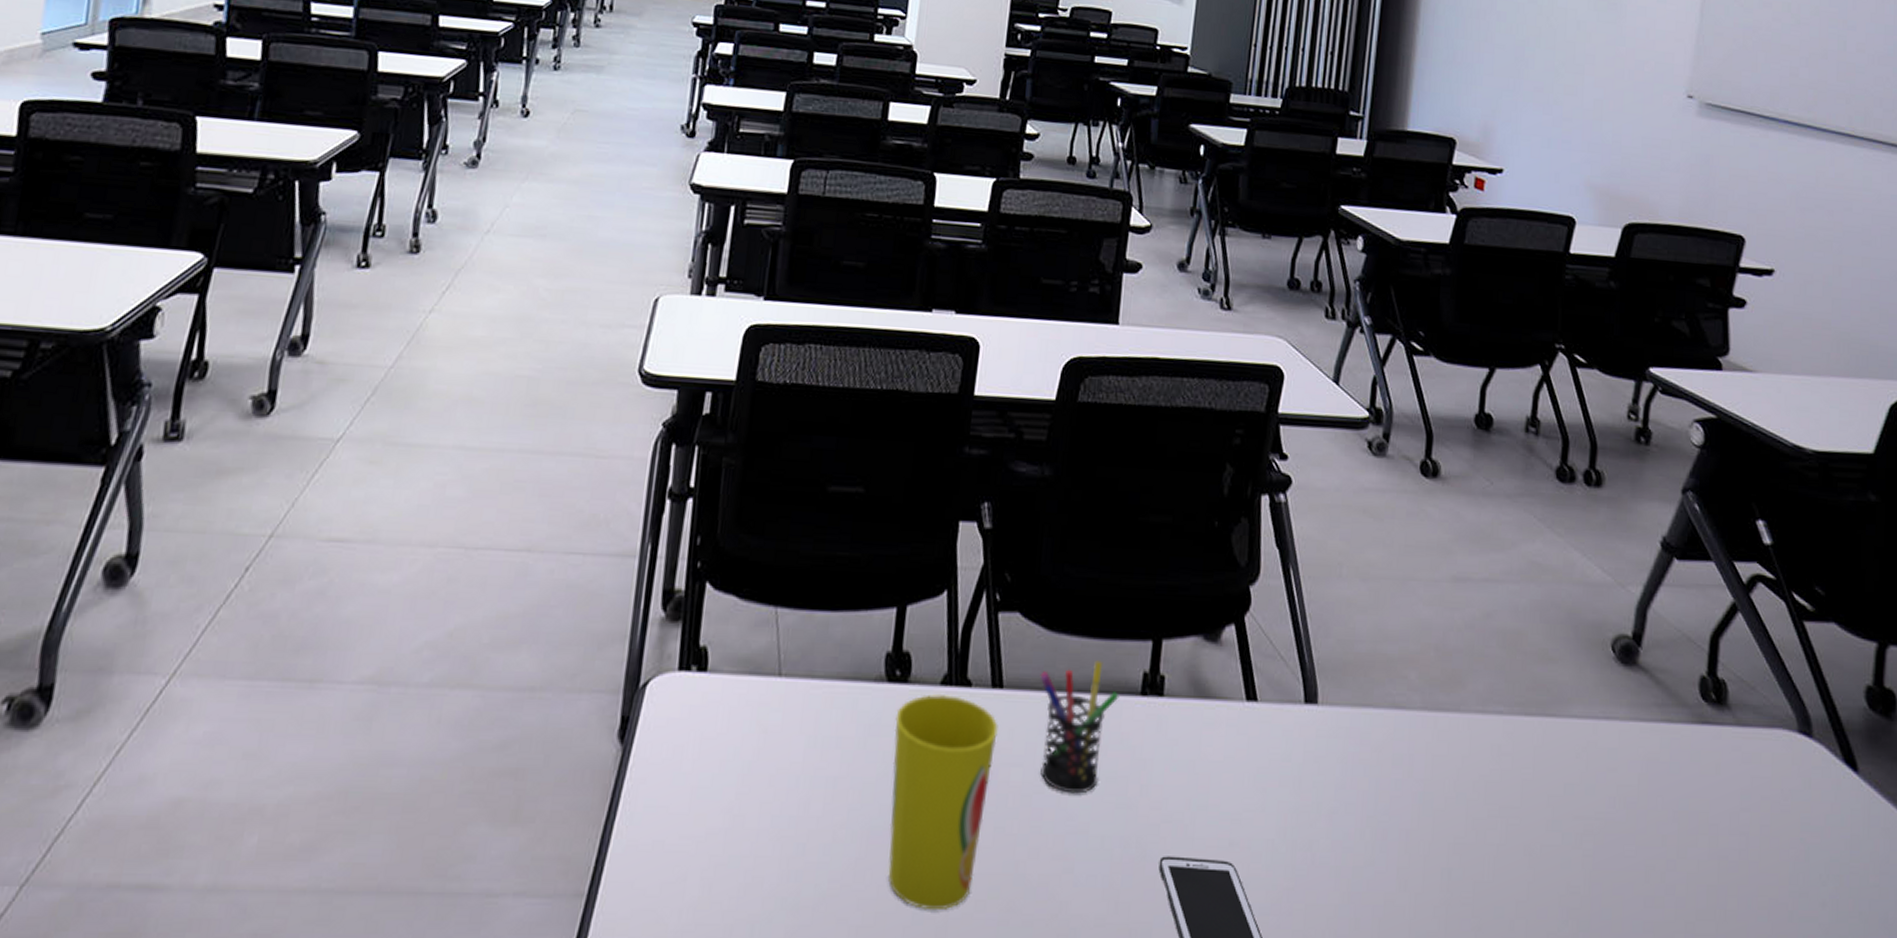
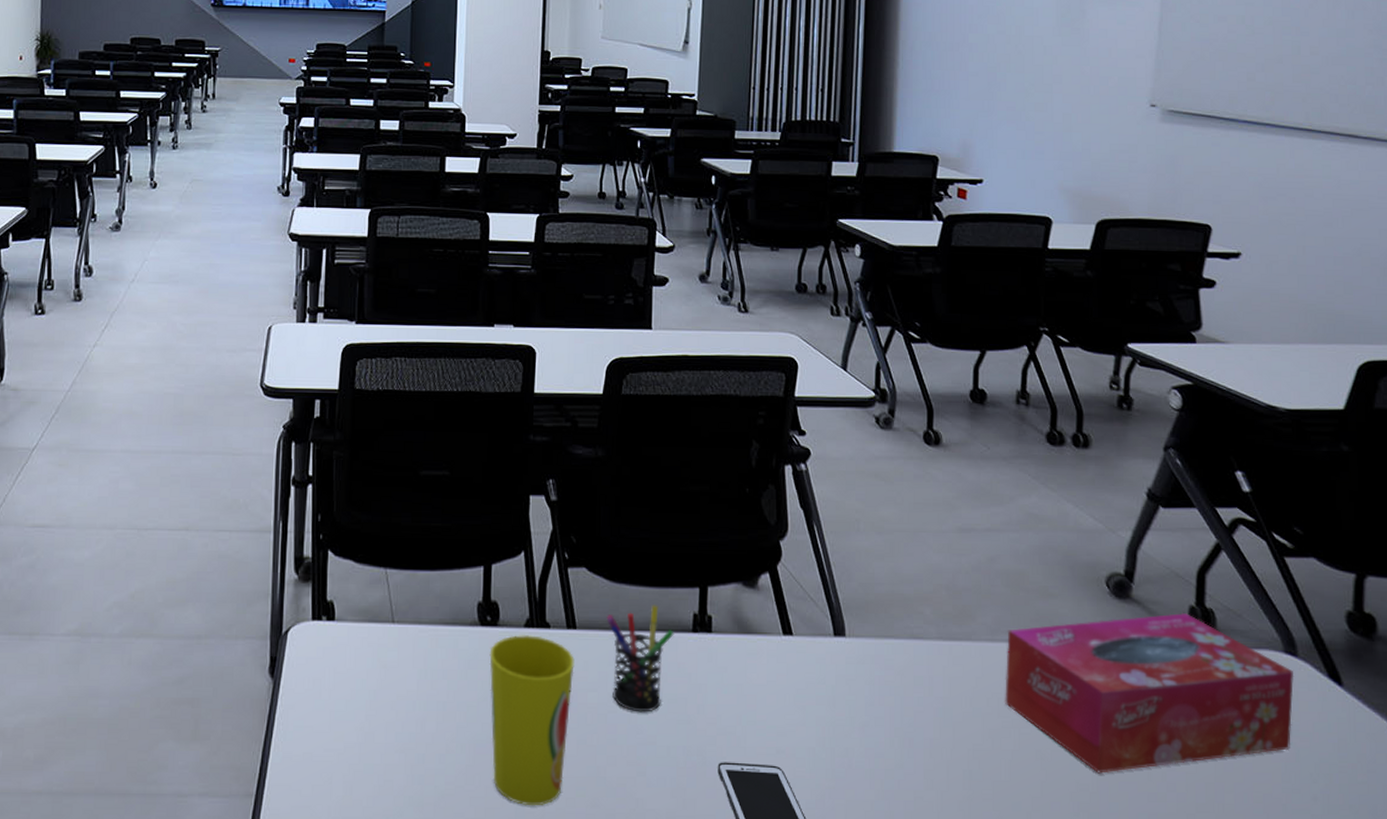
tissue box: none [1493,683,1808,873] -> present [1005,612,1294,774]

